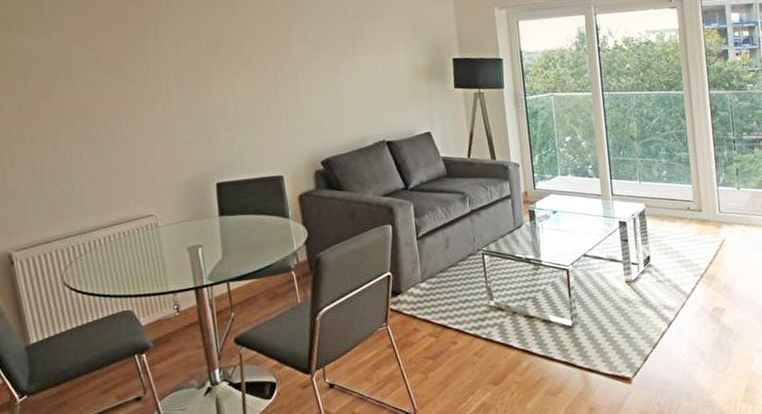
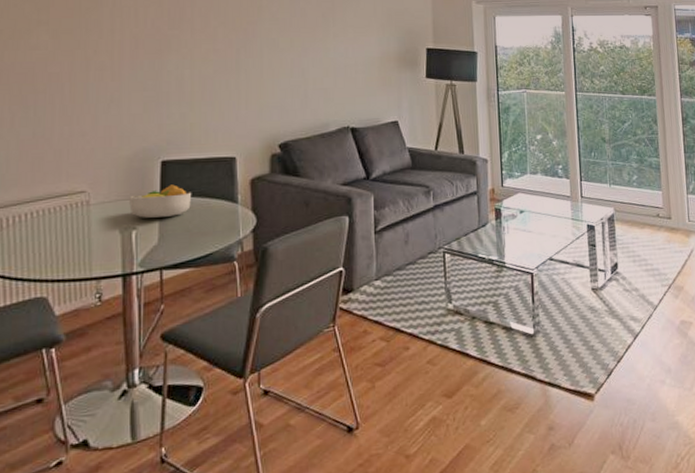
fruit bowl: none [191,204,247,237] -> present [128,184,192,218]

